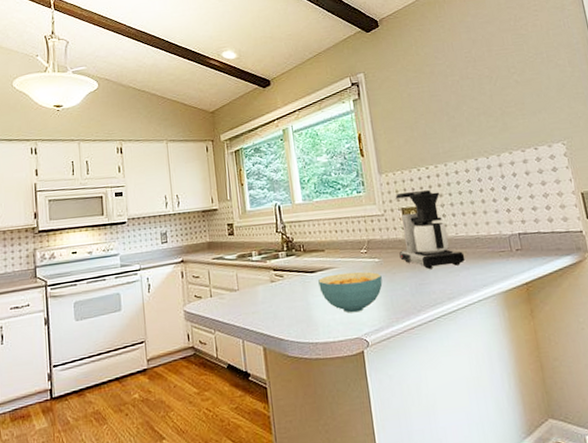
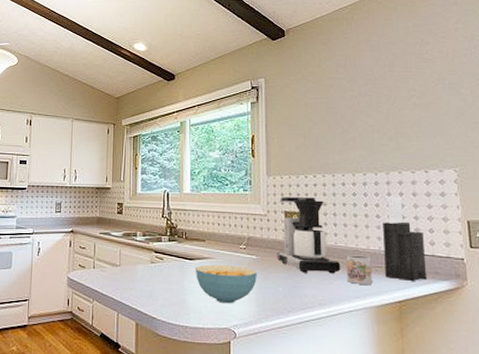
mug: none [468,242,498,273] -> present [346,255,372,285]
knife block: none [500,177,550,262] -> present [383,196,428,281]

